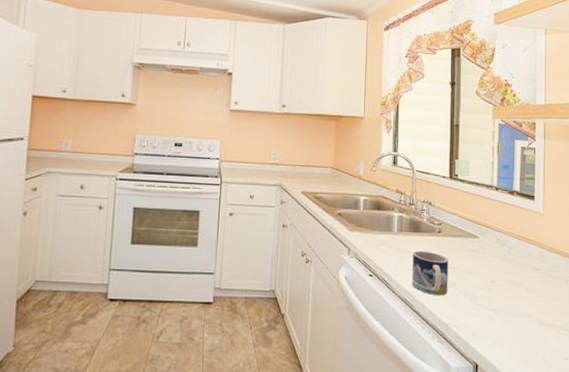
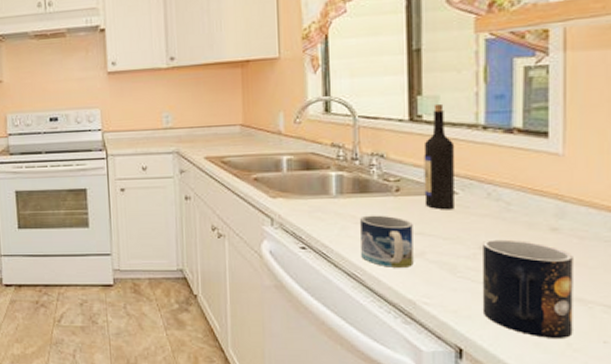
wine bottle: none [457,167,478,250] -> present [423,103,456,210]
mug: none [491,275,548,356] -> present [482,239,573,338]

